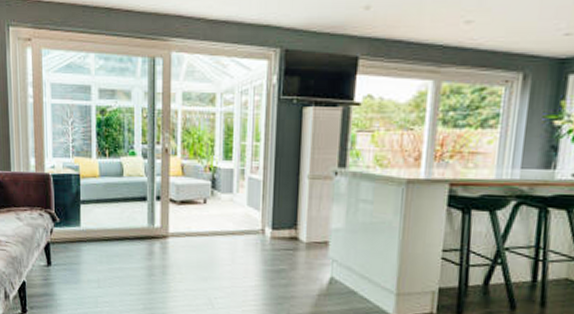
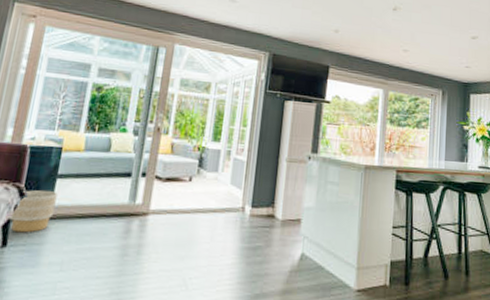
planter: none [48,215,84,254] -> present [9,189,58,233]

